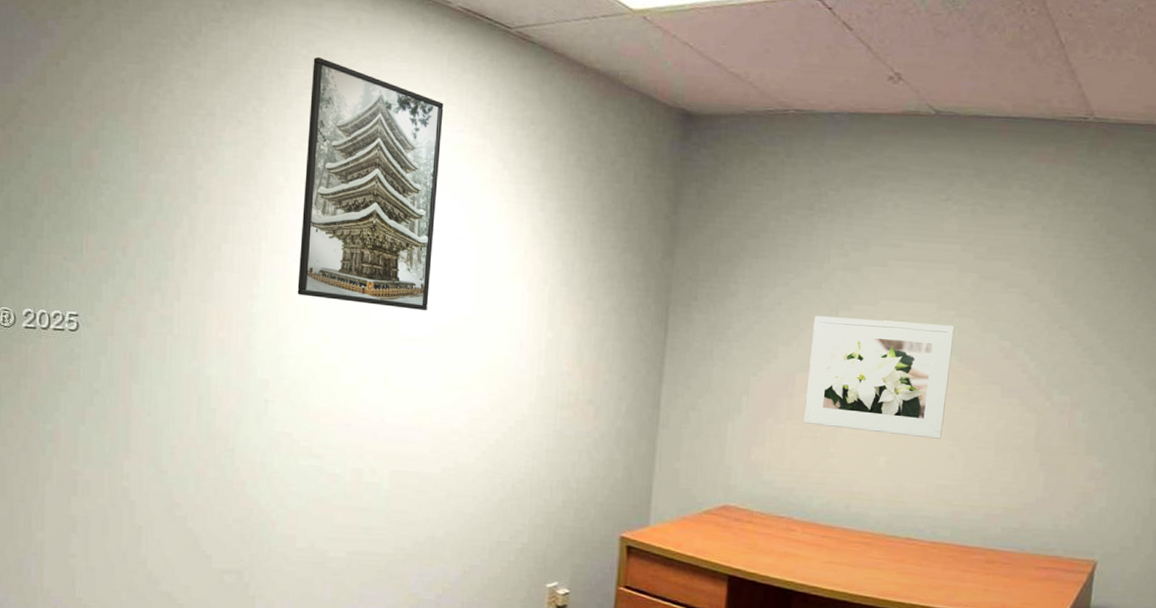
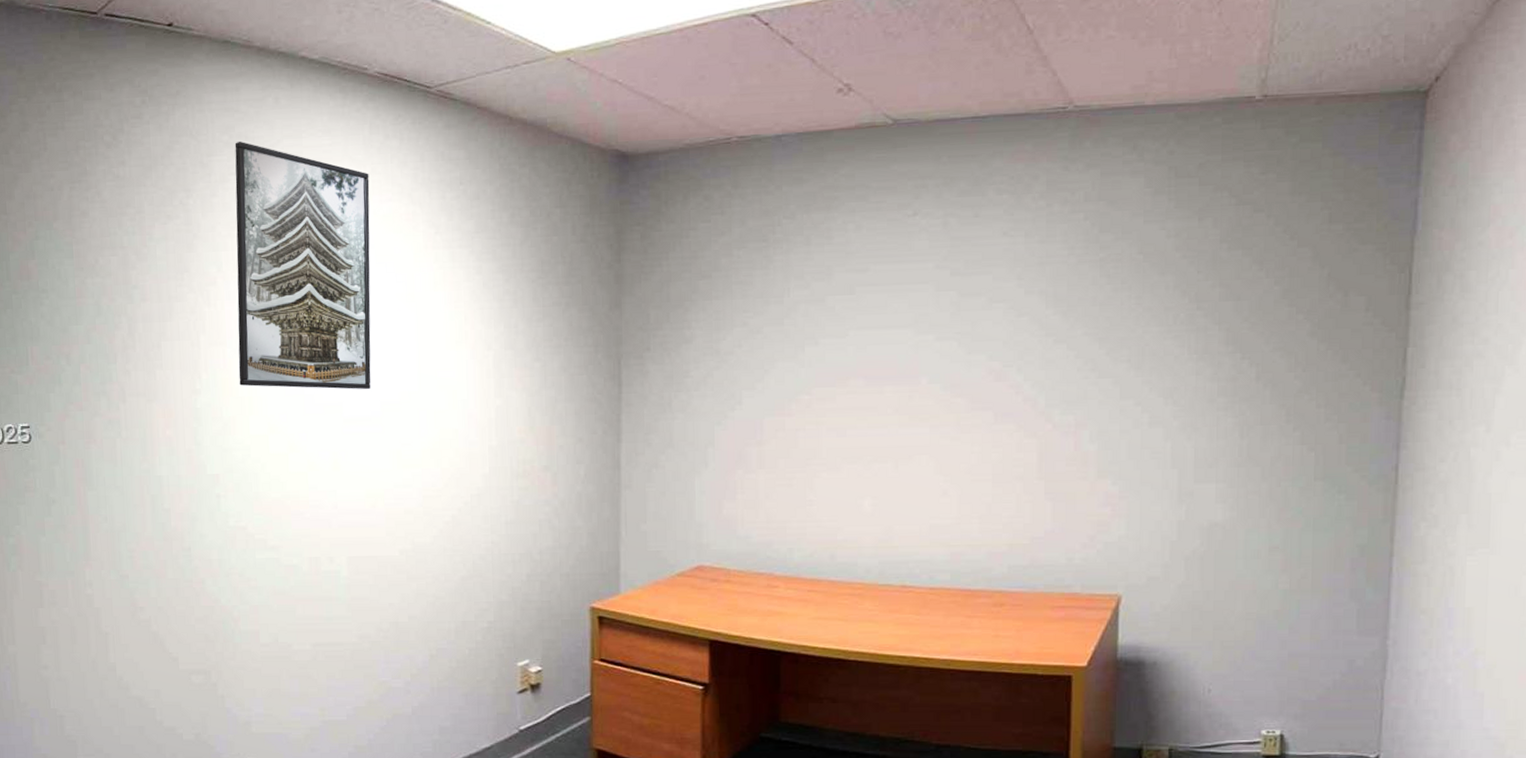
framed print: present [803,315,955,439] -> none [776,350,936,476]

